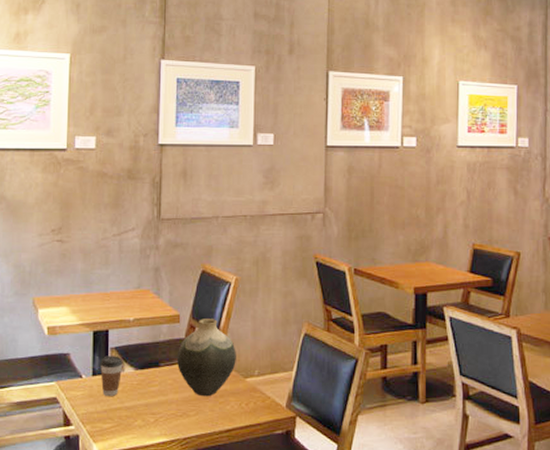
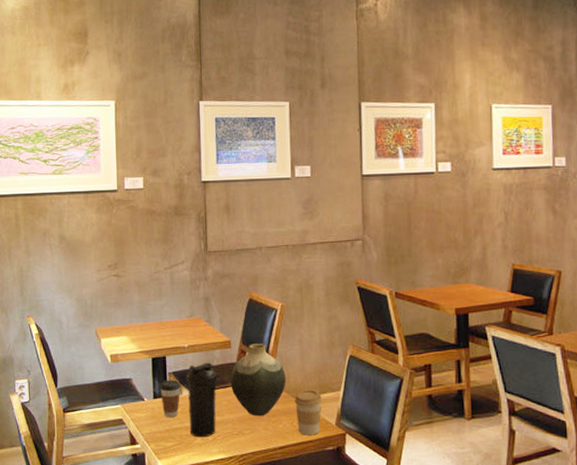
water bottle: none [130,337,163,419] -> present [186,362,217,438]
coffee cup: none [243,369,273,418] -> present [294,390,322,436]

